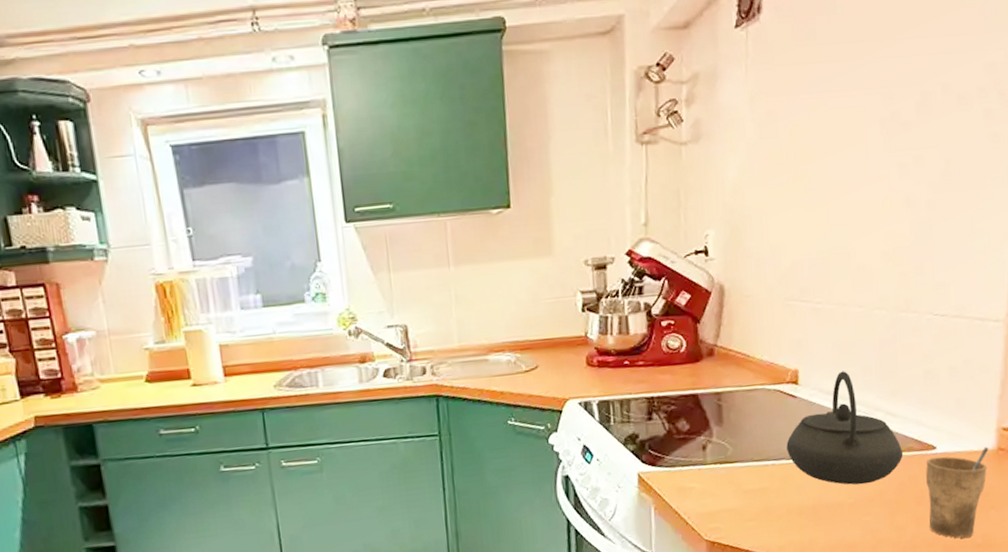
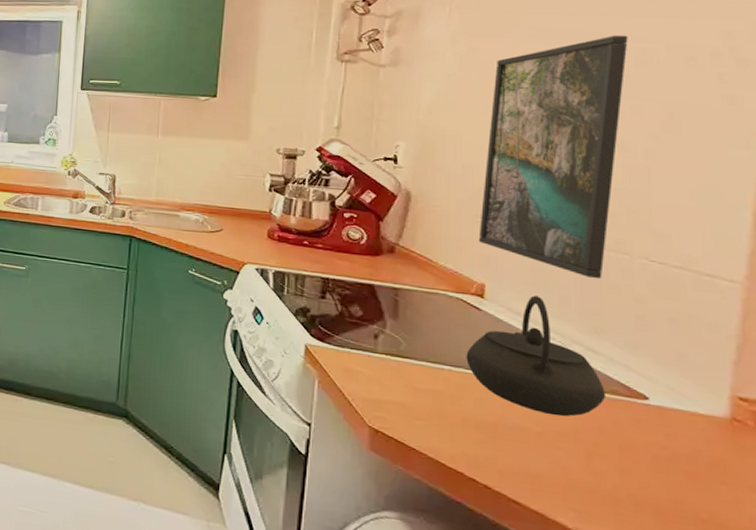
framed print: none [789,78,910,343] -> present [478,35,628,279]
cup: present [926,446,989,538] -> none [634,407,719,509]

